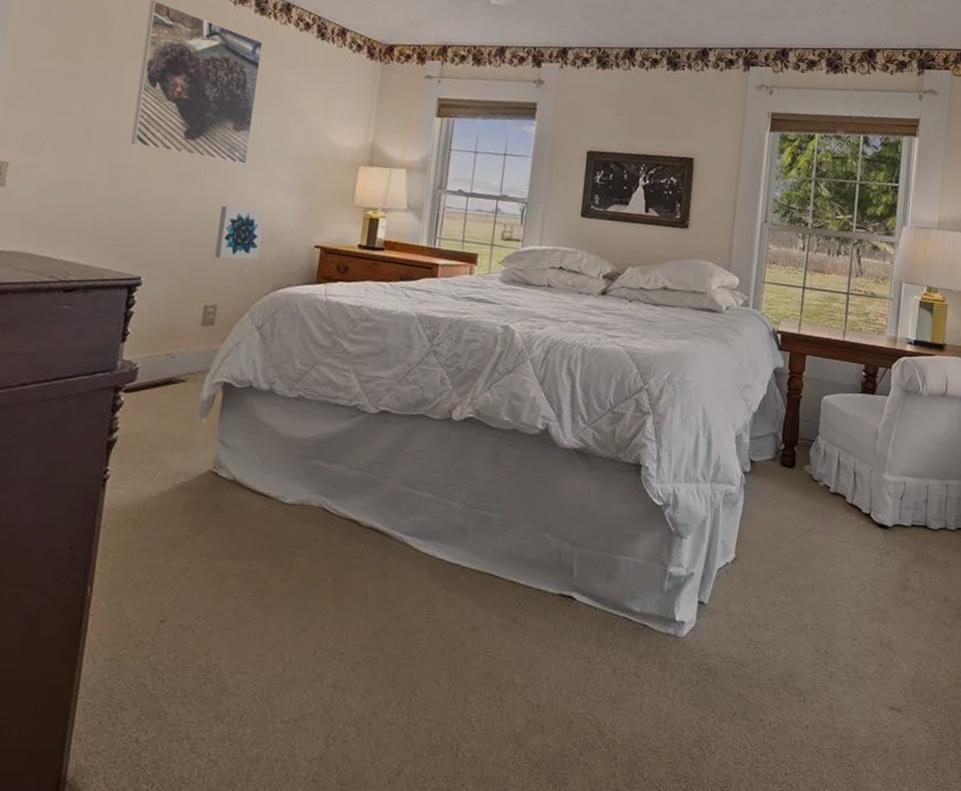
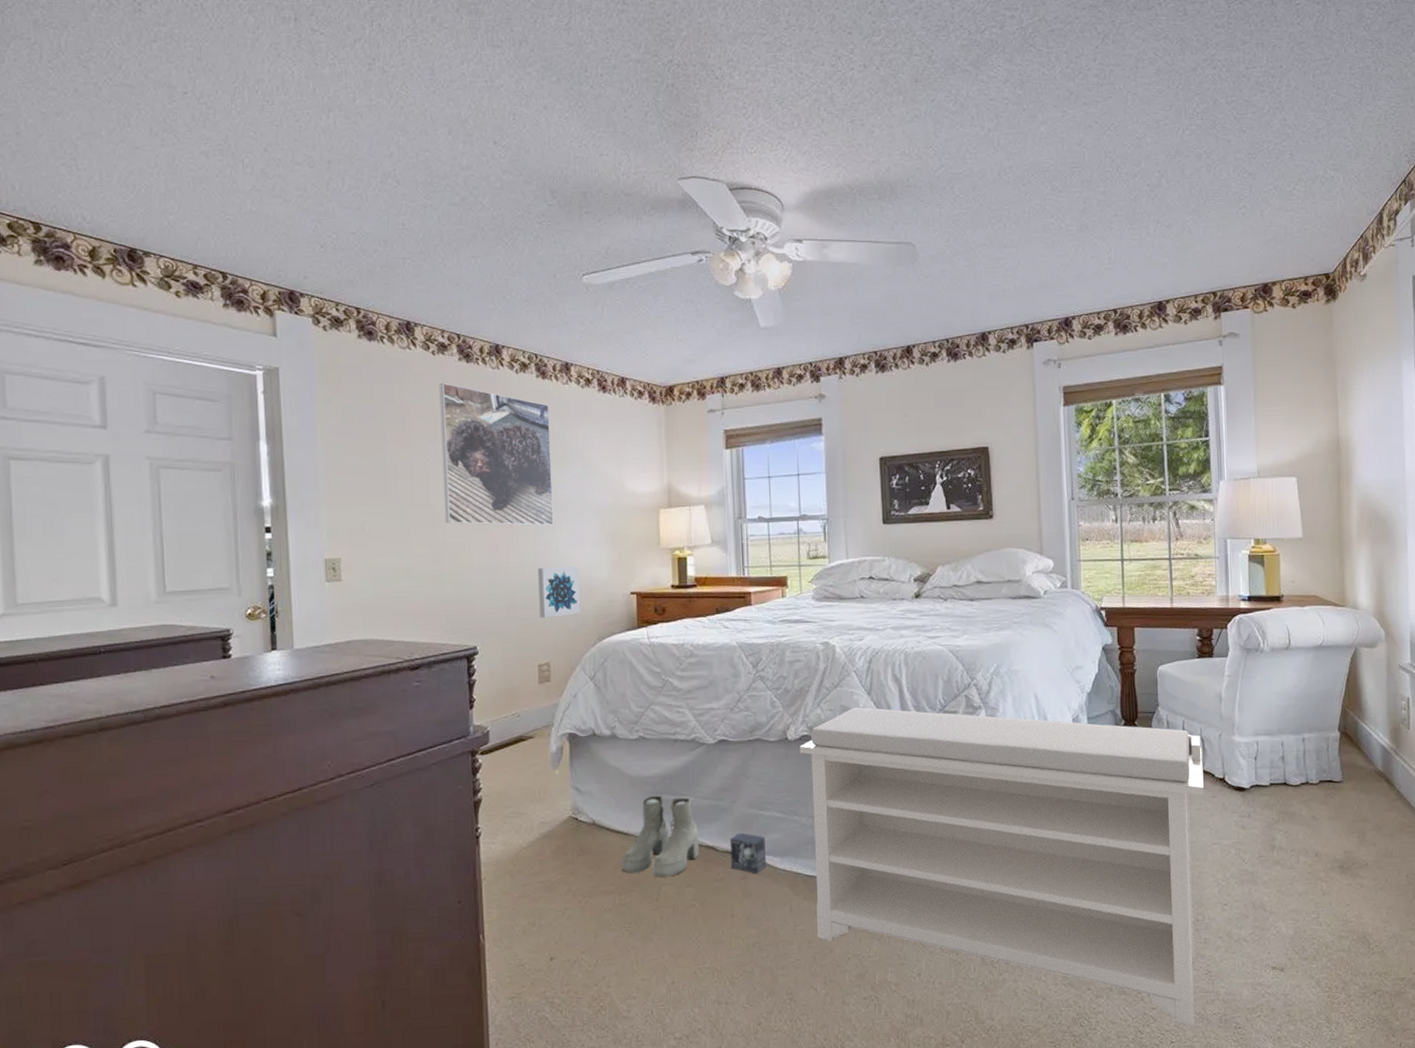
boots: none [255,459,344,547] -> present [621,795,699,878]
box: none [372,509,413,555] -> present [729,832,766,874]
bench: none [450,396,854,759] -> present [800,707,1205,1026]

